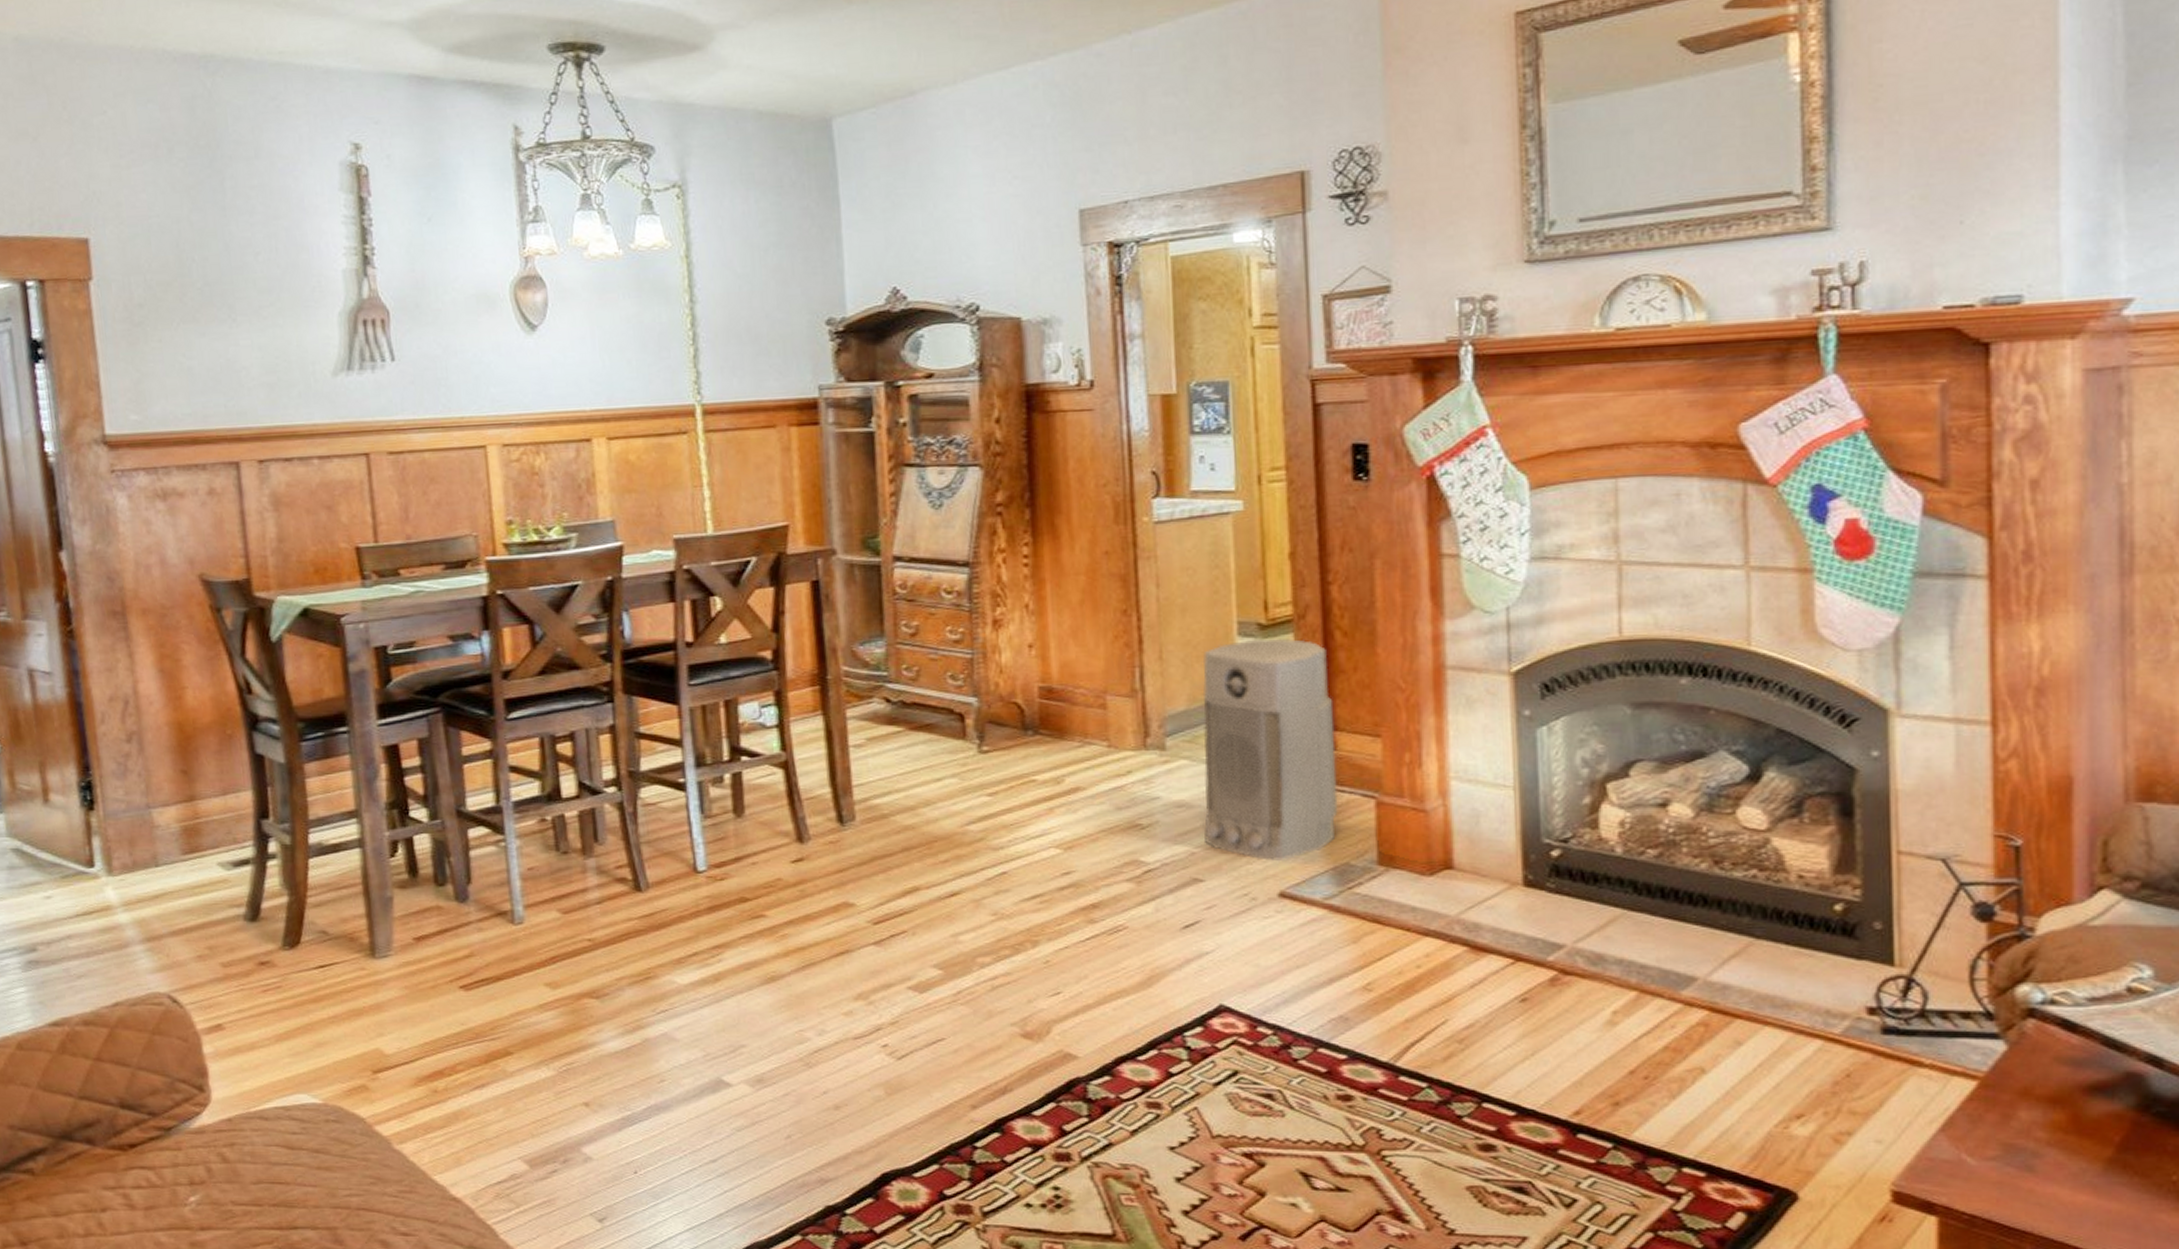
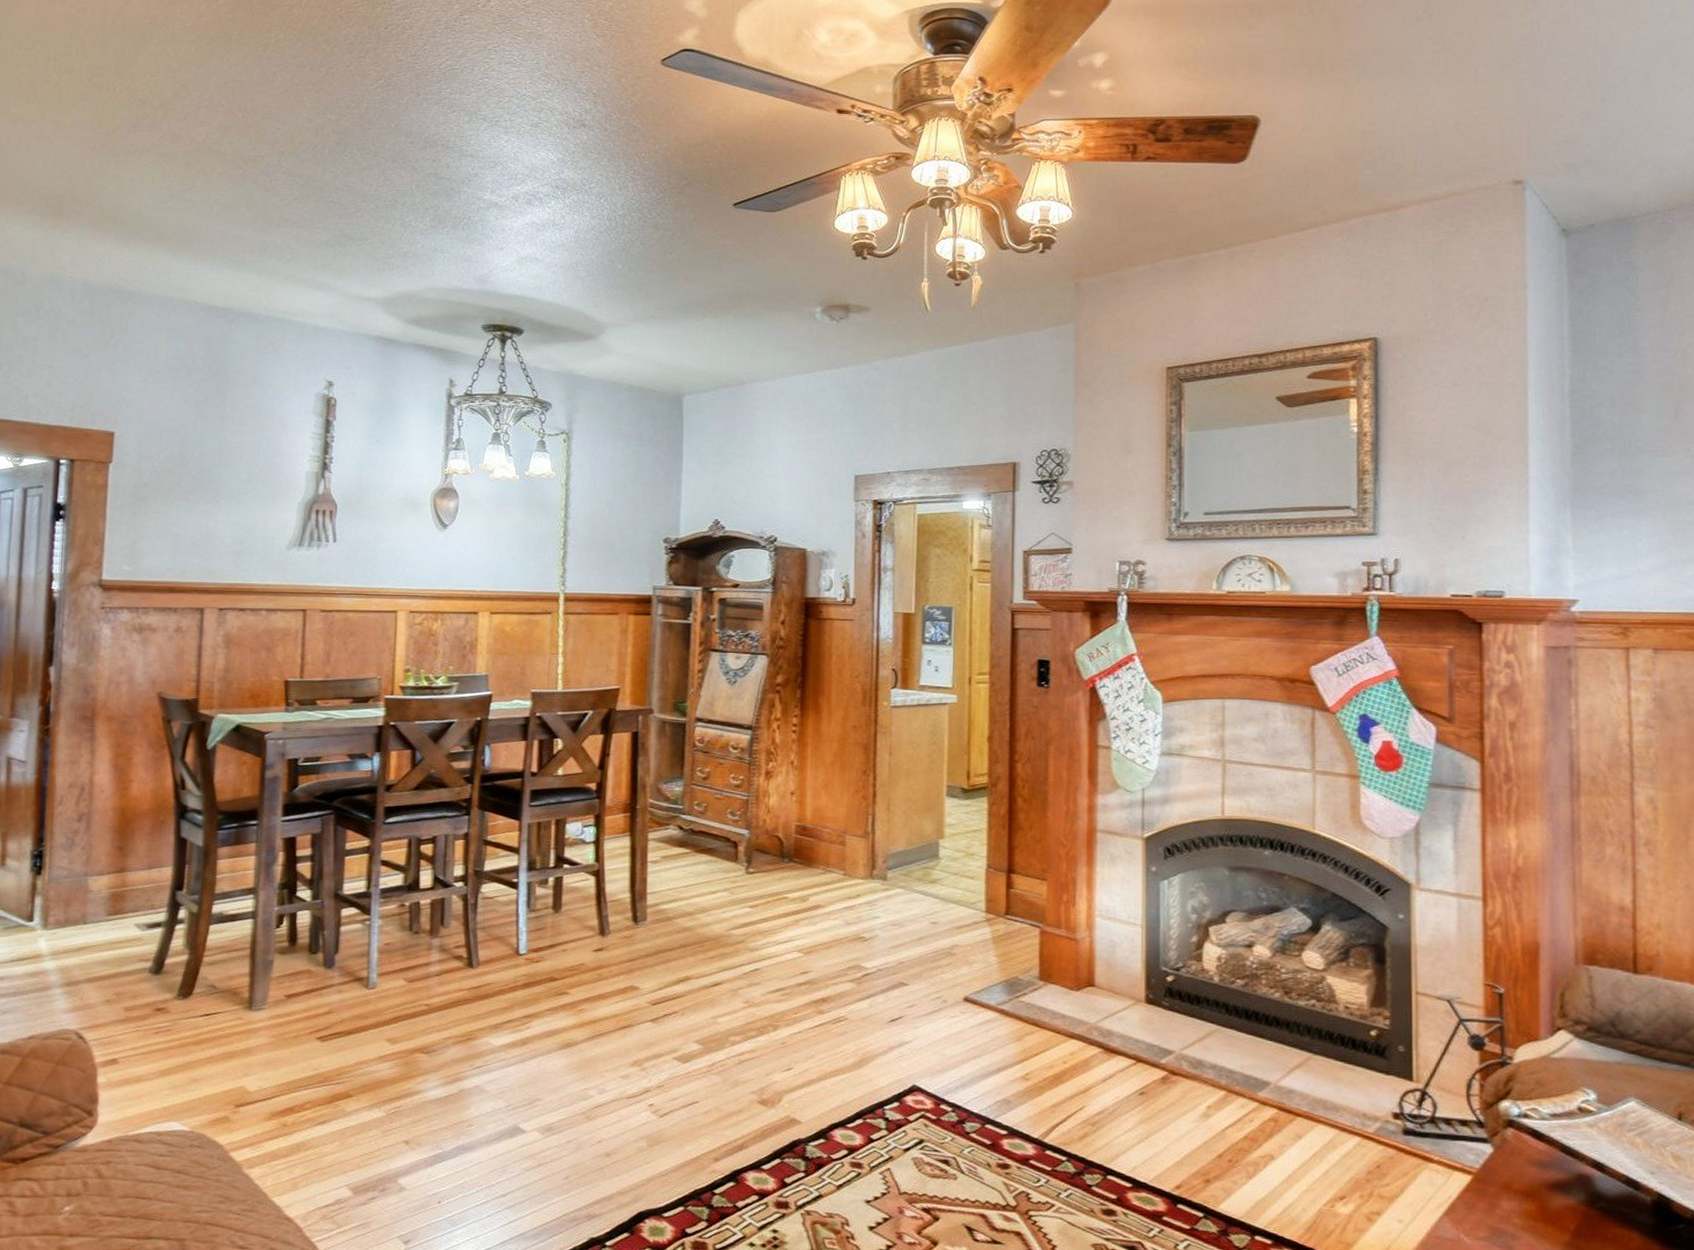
air purifier: present [1202,639,1338,862] -> none [910,800,1013,973]

